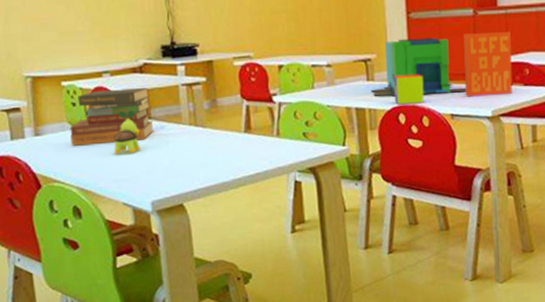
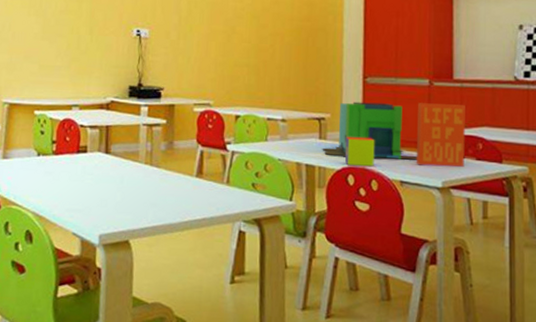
books: present [70,88,154,146] -> none [34,122,112,174]
toy figure: present [113,110,140,154] -> none [72,143,99,185]

